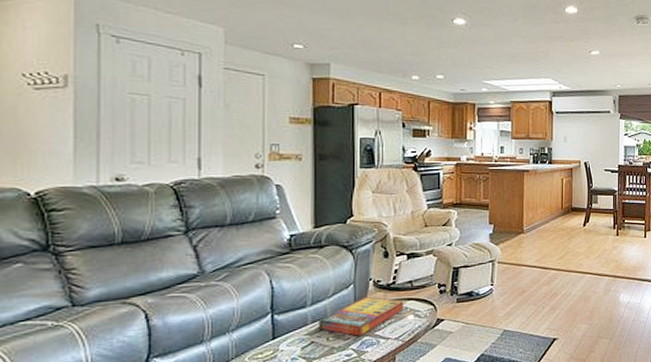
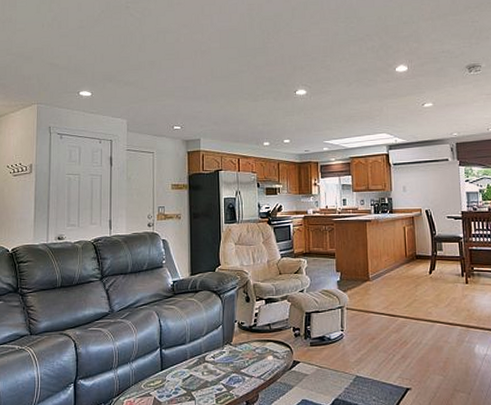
game compilation box: present [319,296,404,336] -> none [196,336,264,372]

